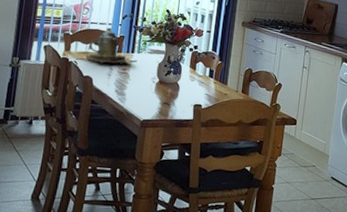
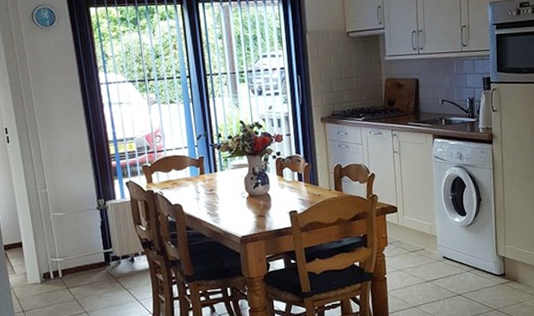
teapot: present [85,27,137,65] -> none [169,151,222,189]

